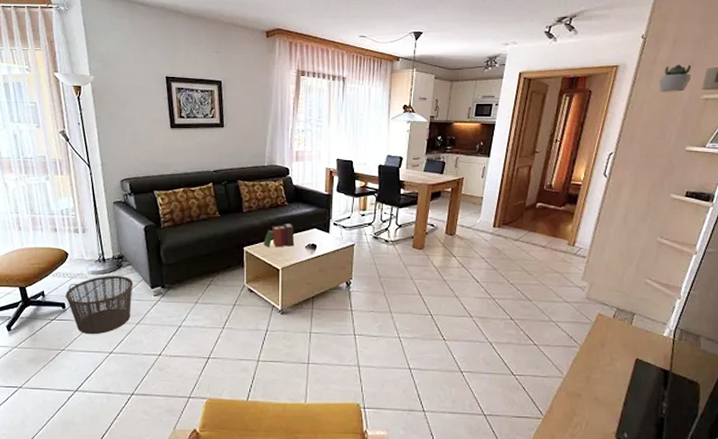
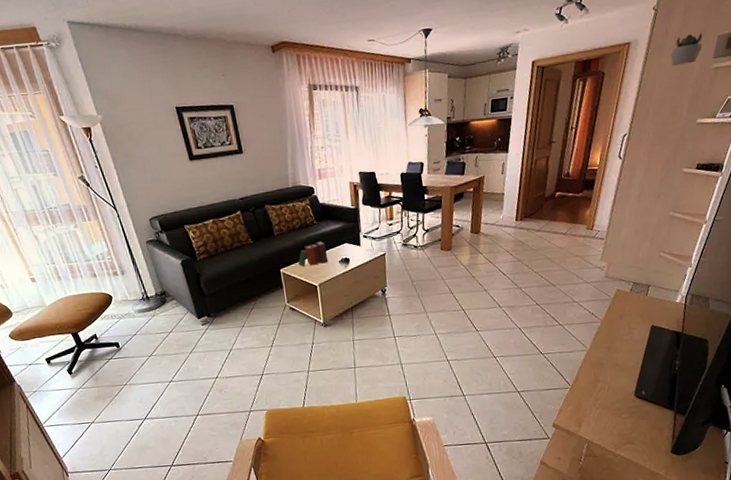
basket: present [65,275,134,335] -> none [117,310,183,368]

